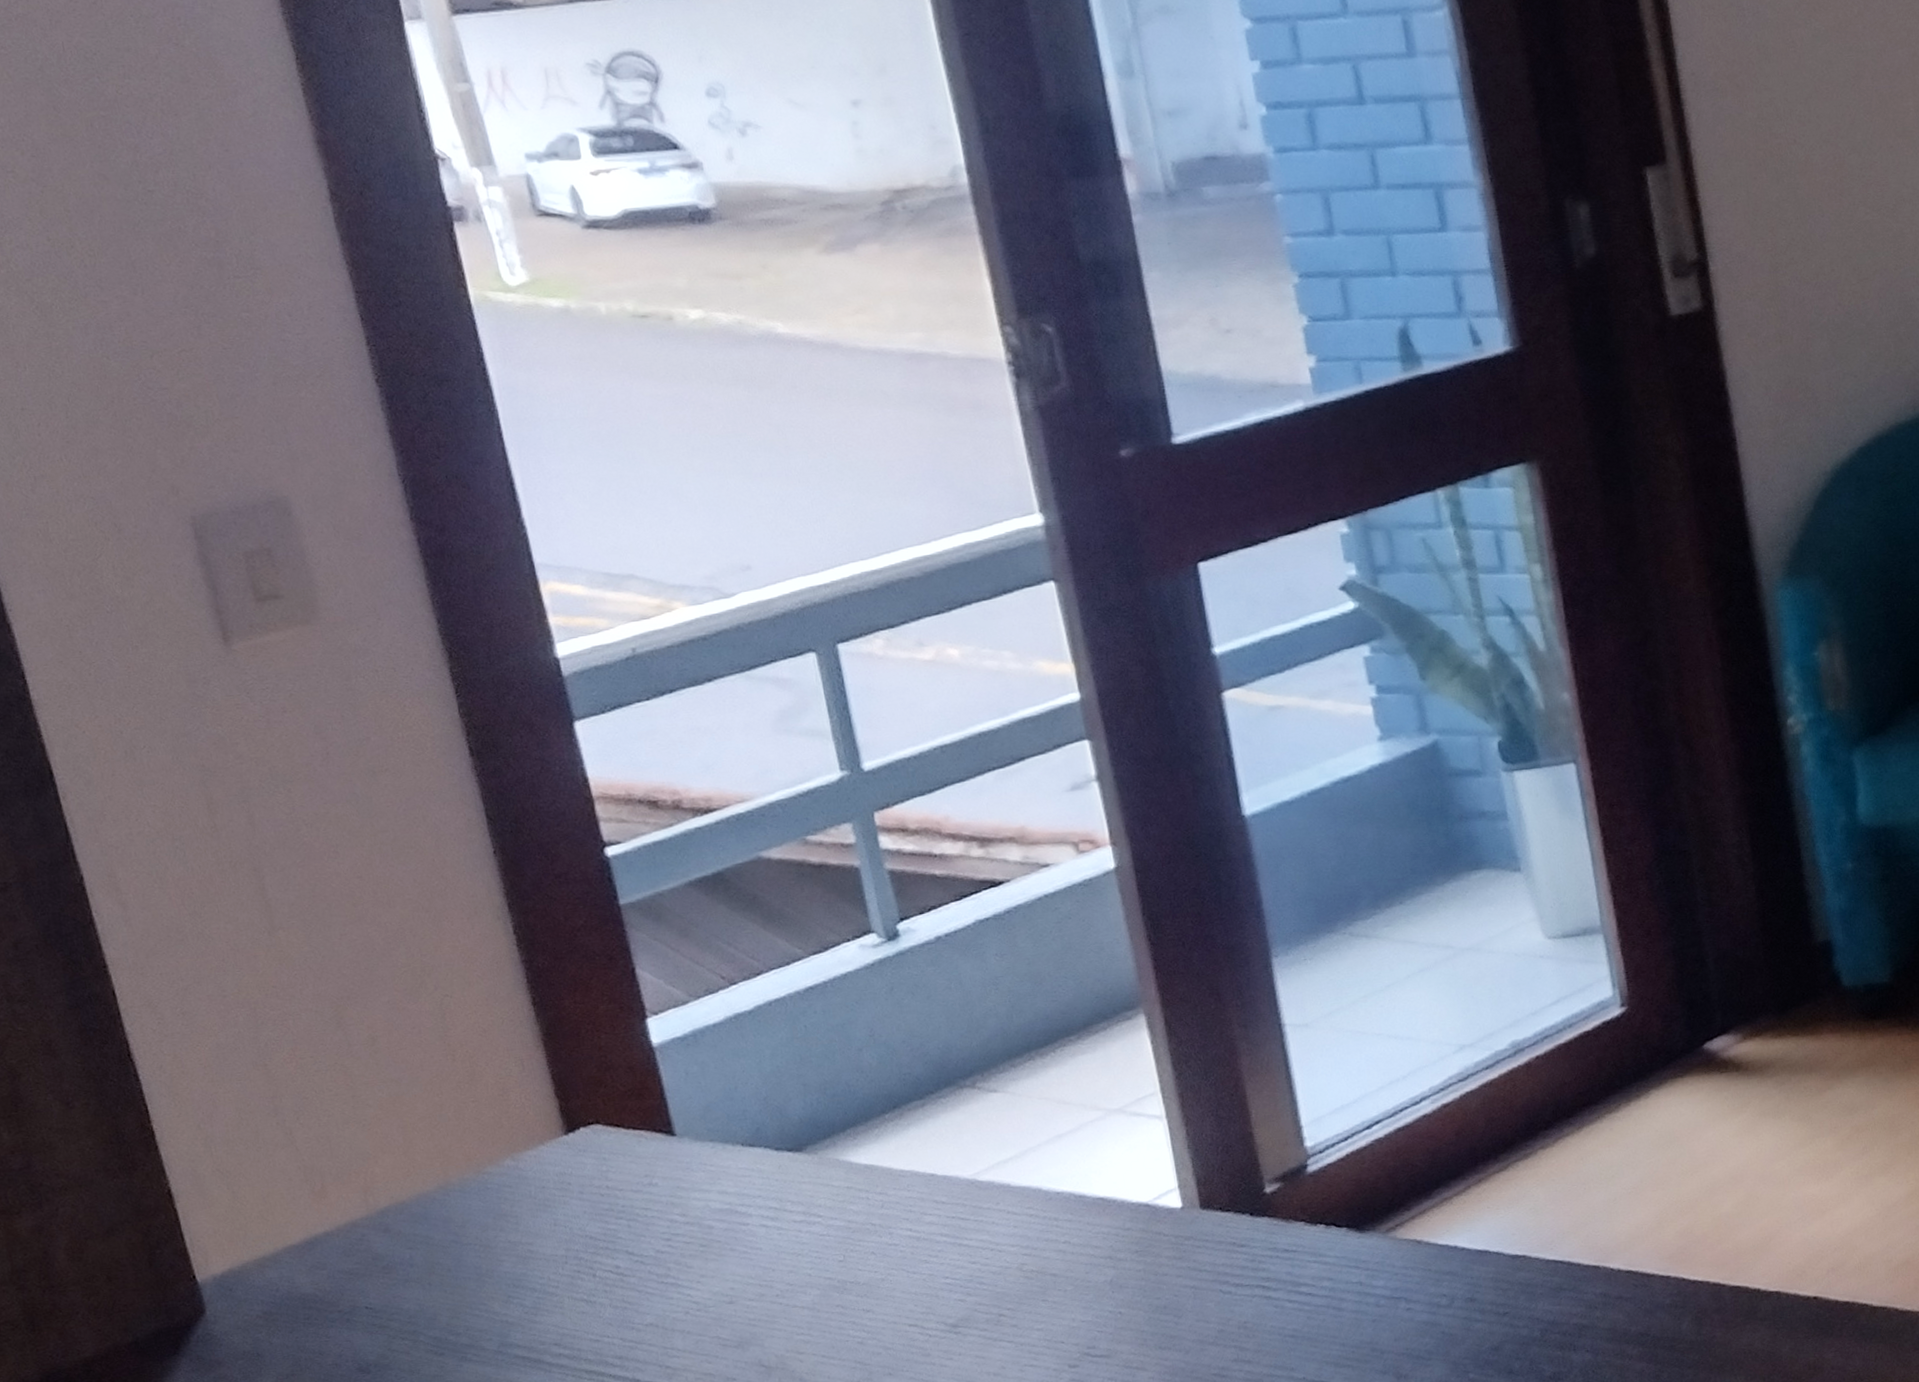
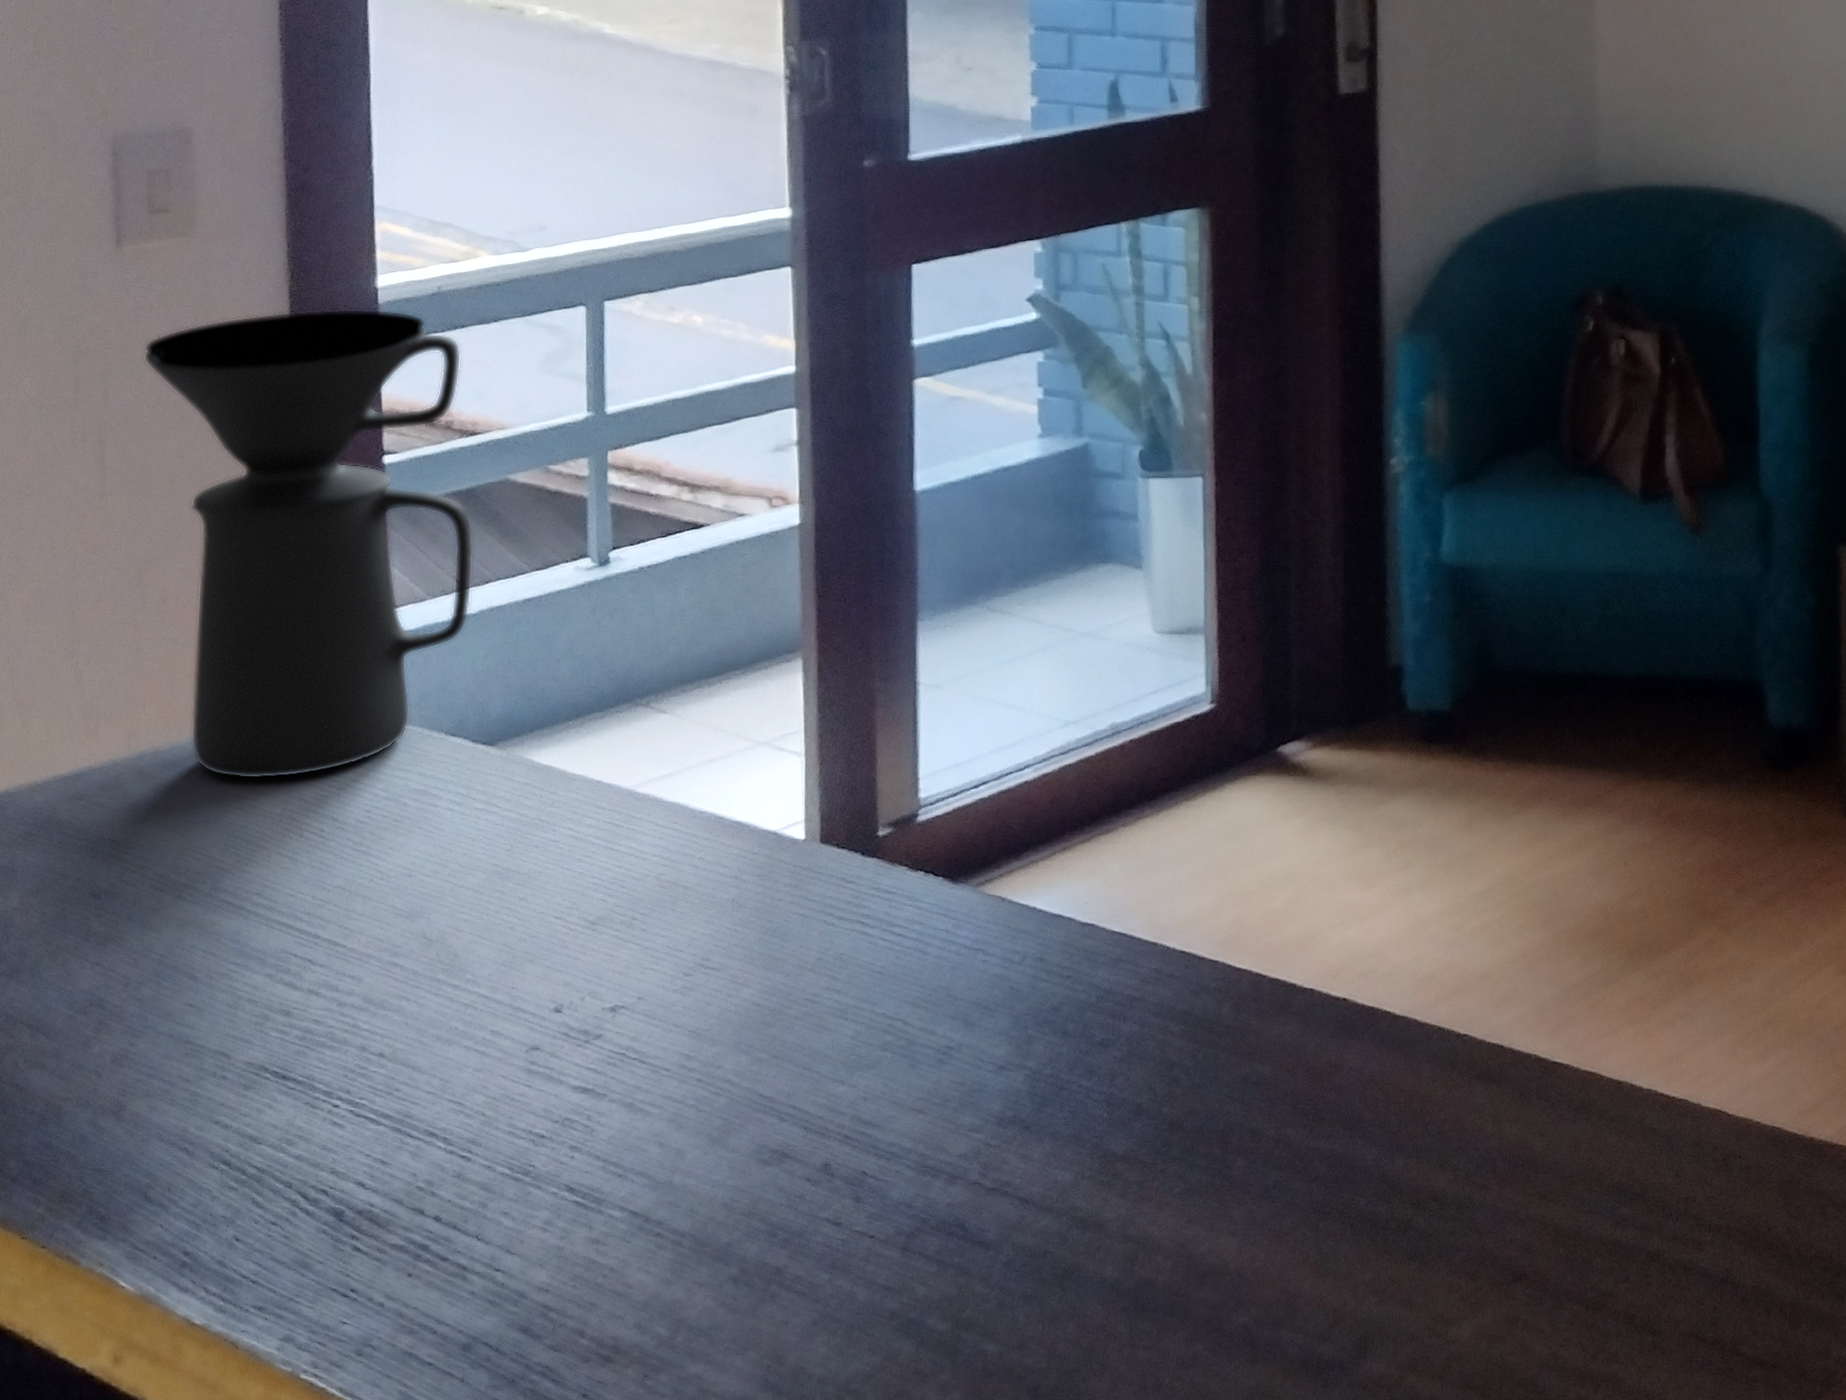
coffee maker: none [285,681,744,1224] -> present [143,308,474,780]

